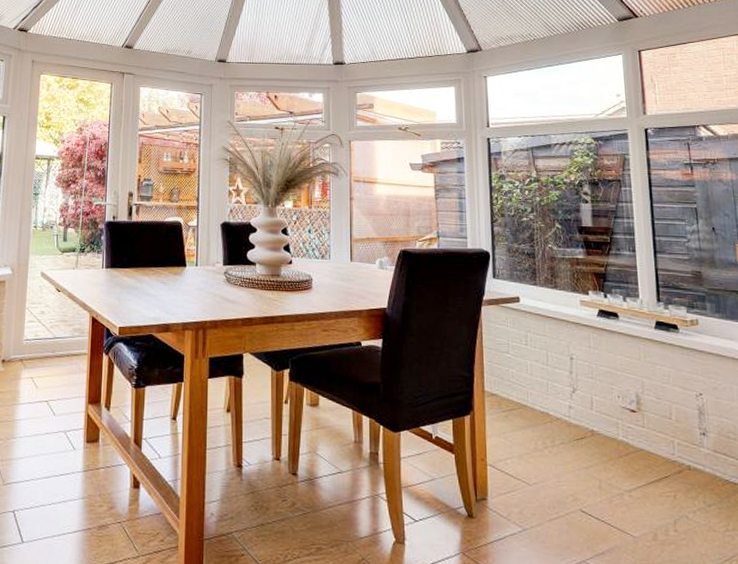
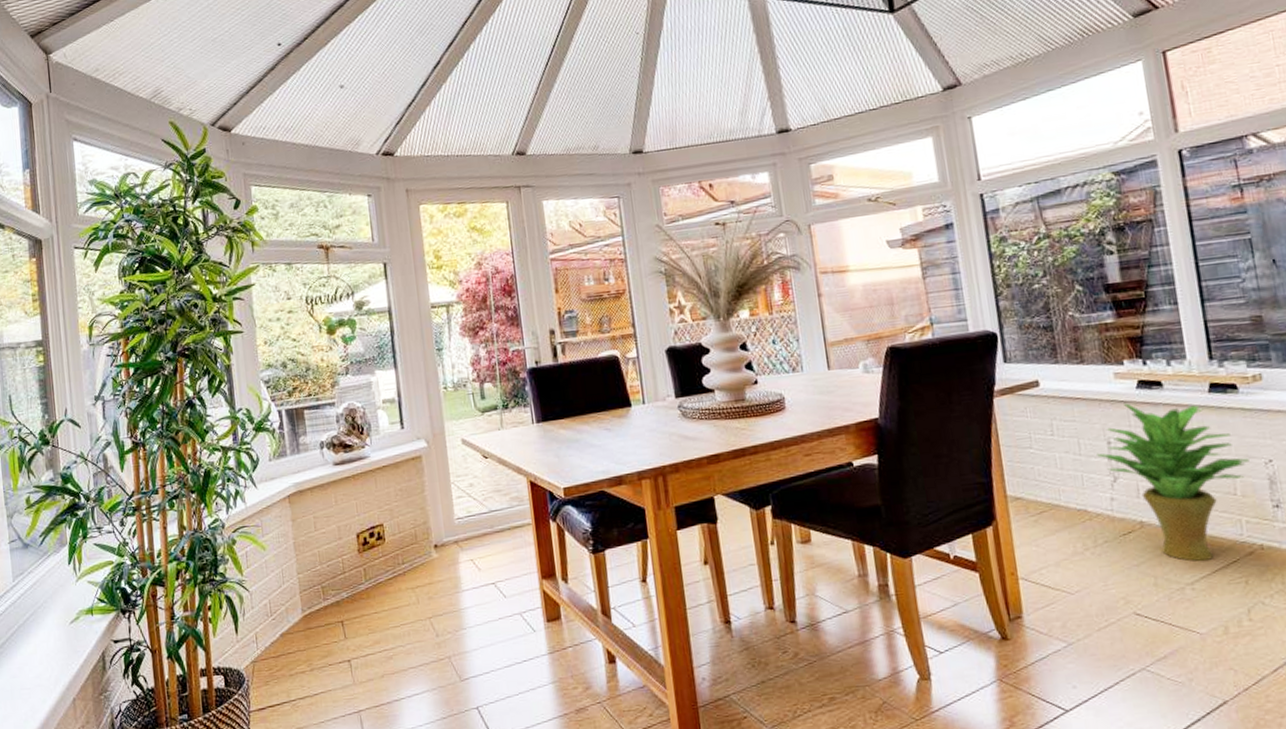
potted plant: none [561,327,684,472] -> present [1097,403,1249,561]

